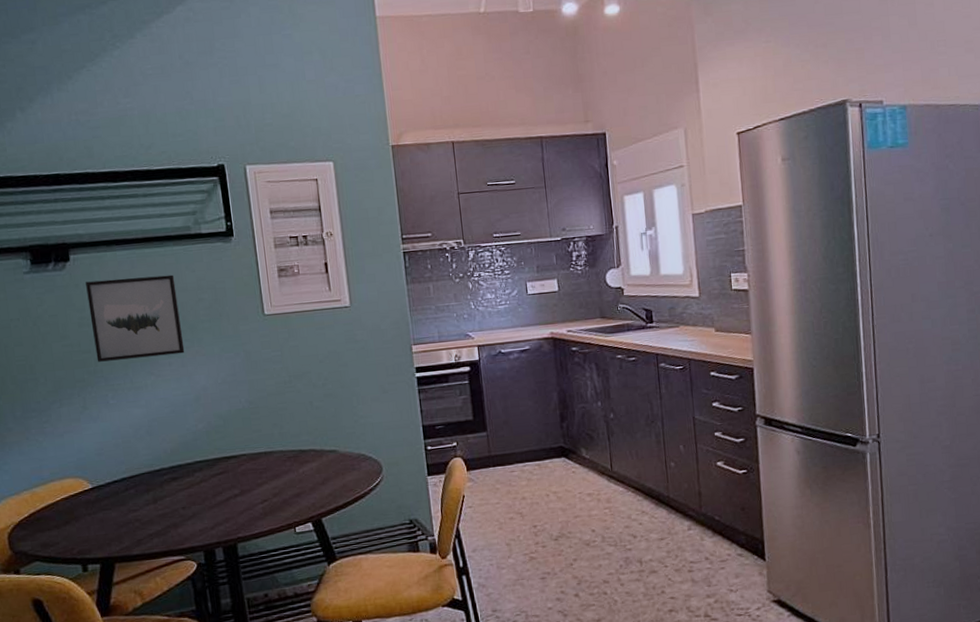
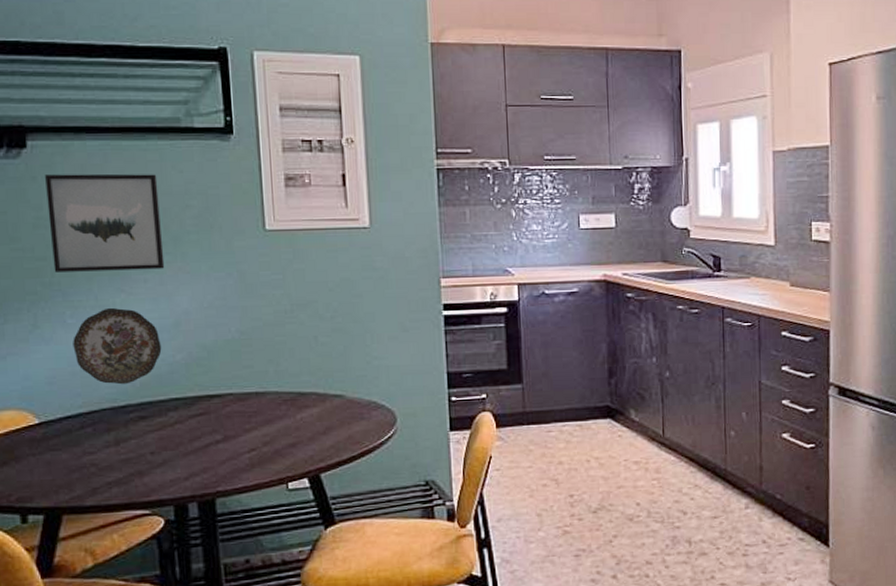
decorative plate: none [115,388,187,452] -> present [73,307,162,385]

